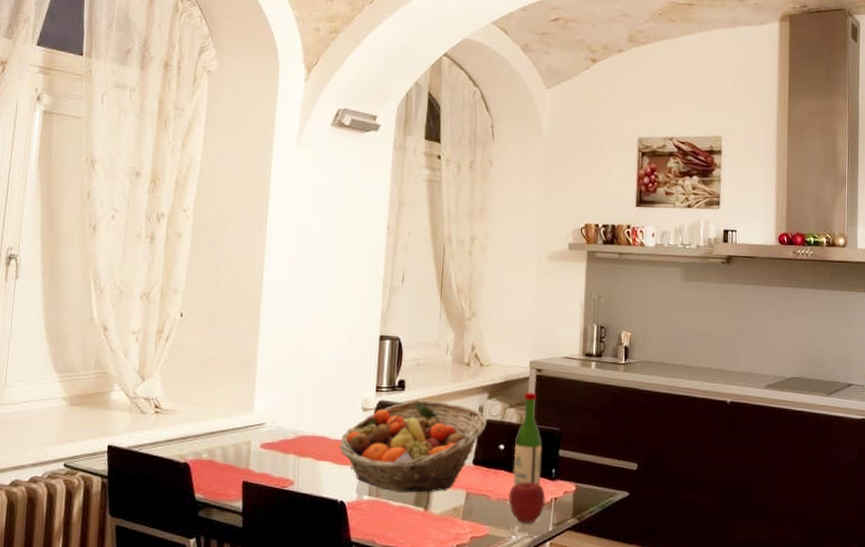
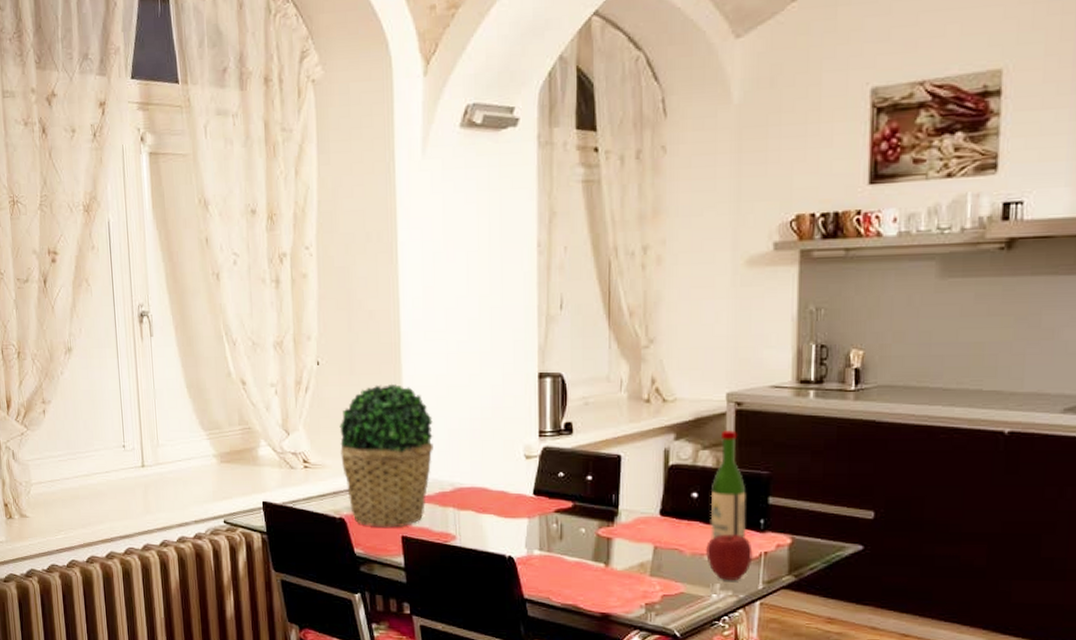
potted plant: none [192,337,283,473] -> present [339,383,433,528]
fruit basket: present [340,400,487,493] -> none [503,445,675,547]

